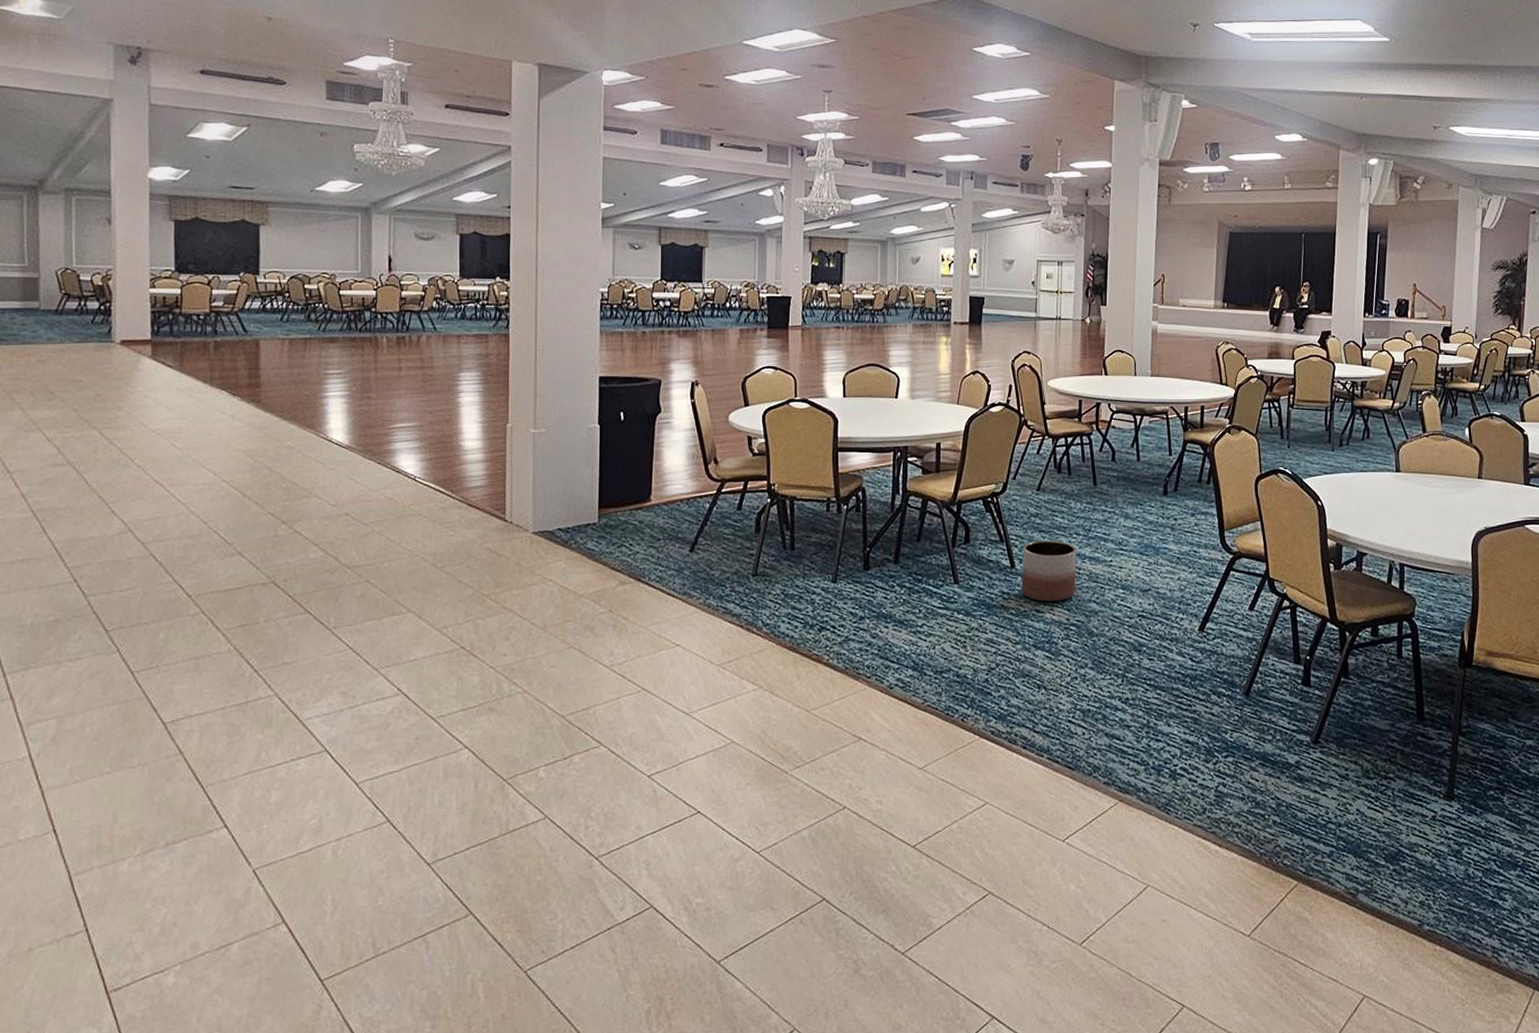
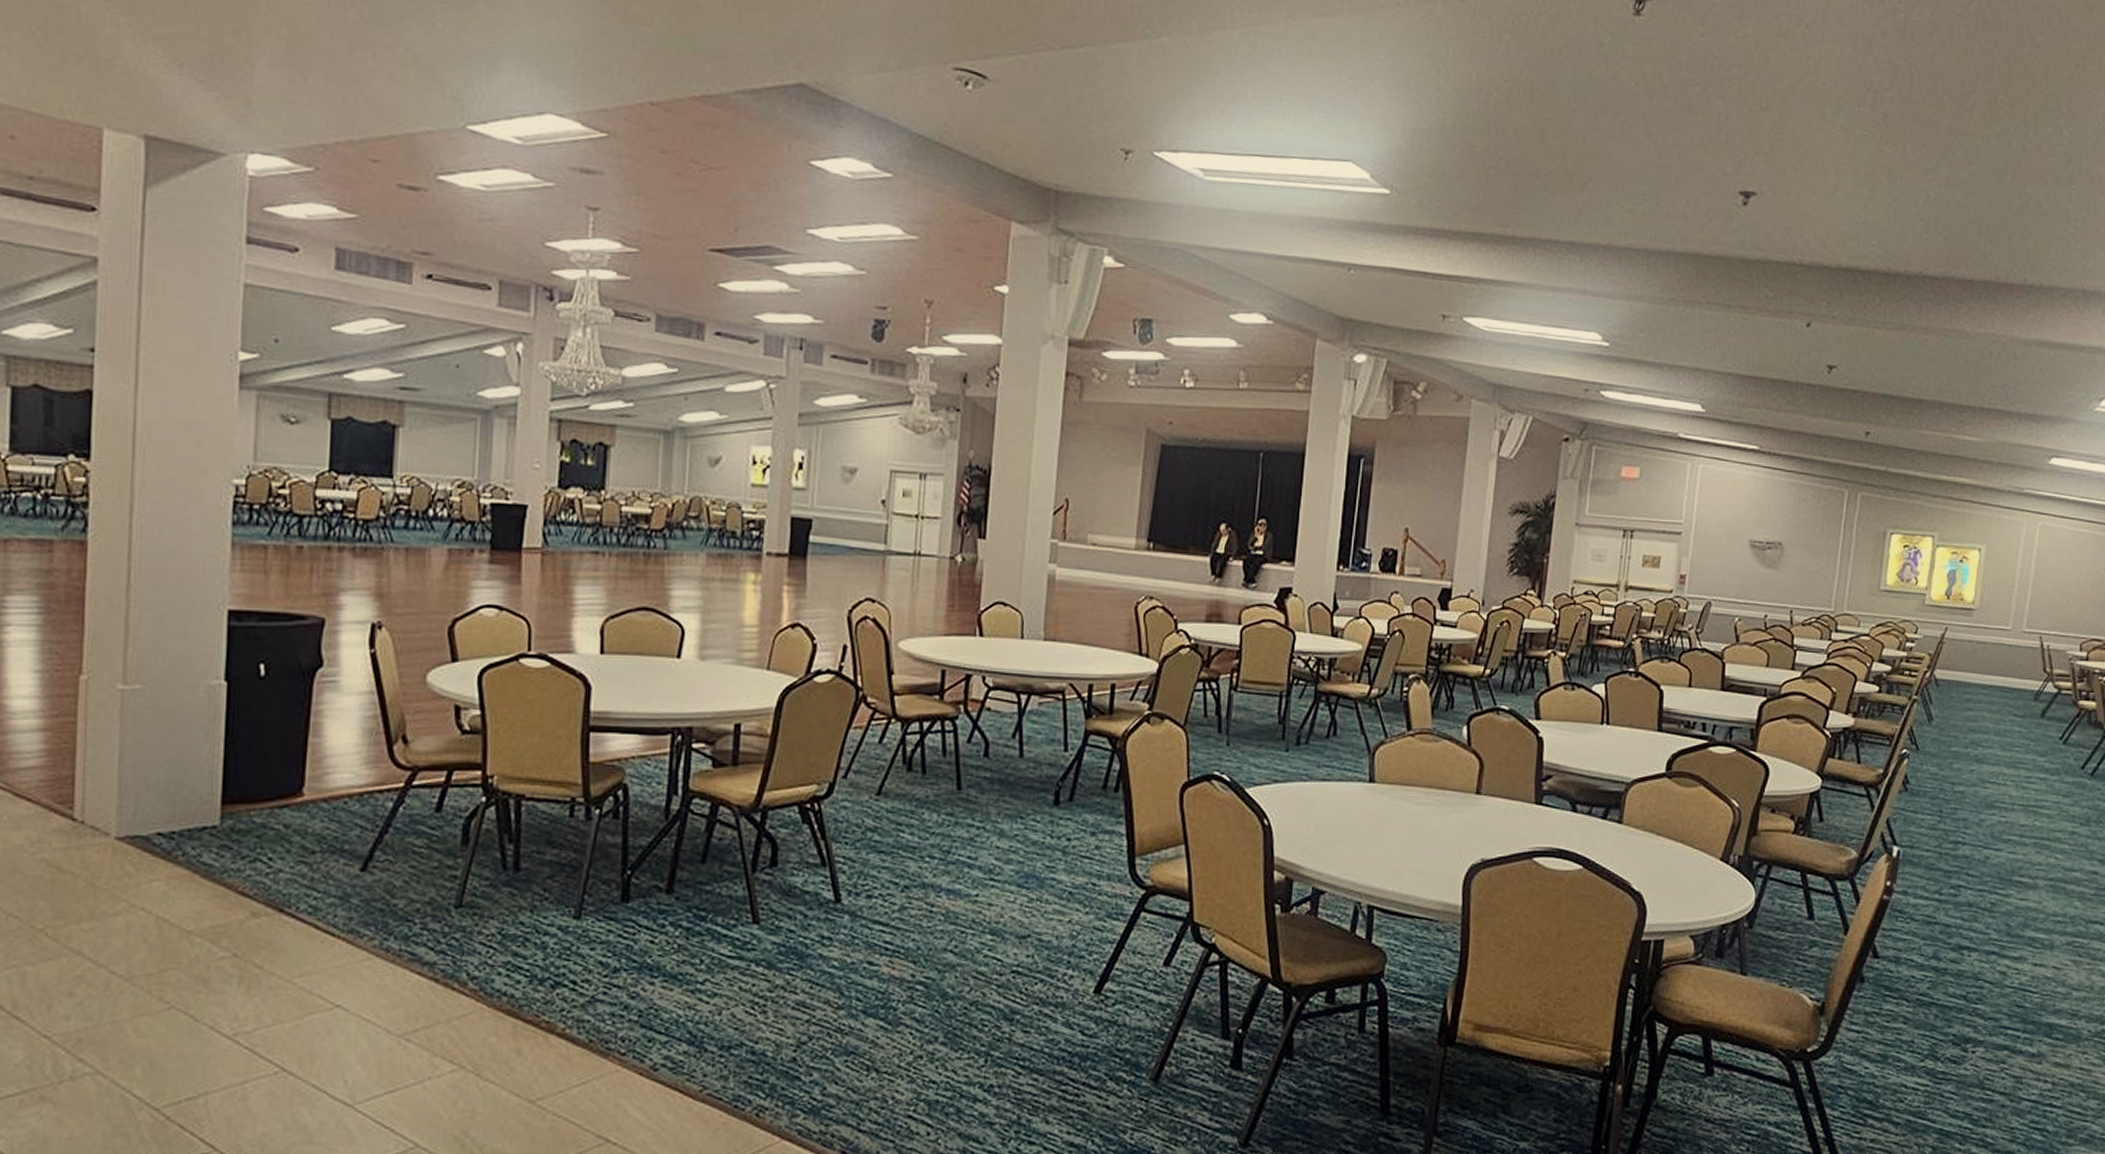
planter: present [1022,541,1076,602] -> none [849,866,929,951]

